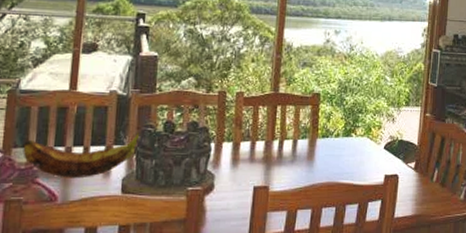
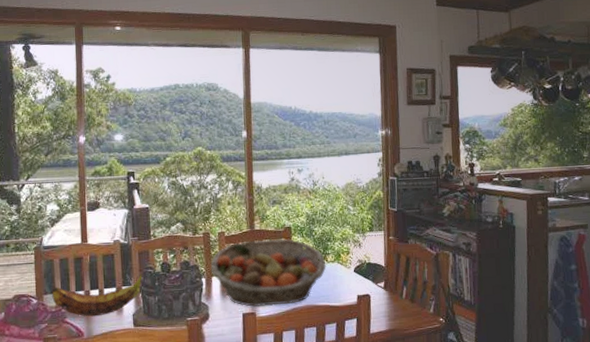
fruit basket: none [222,104,355,180] -> present [210,238,326,307]

